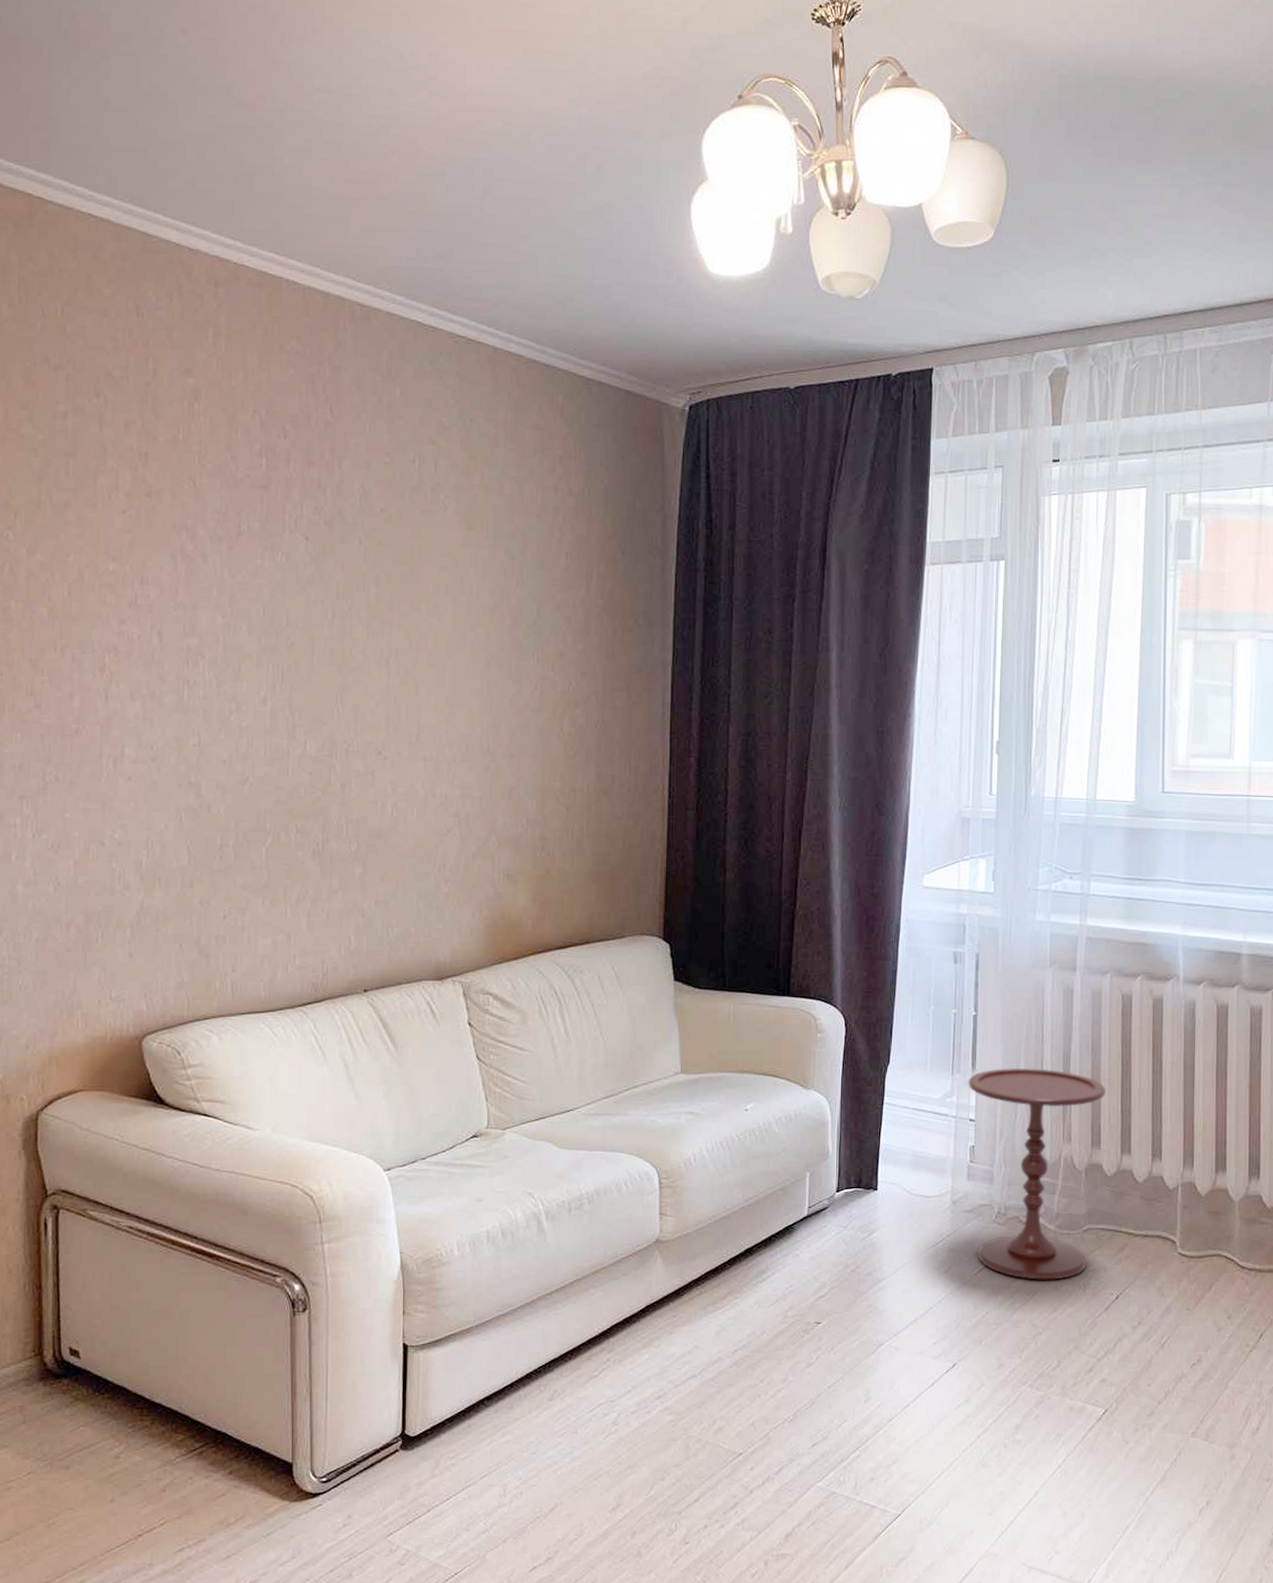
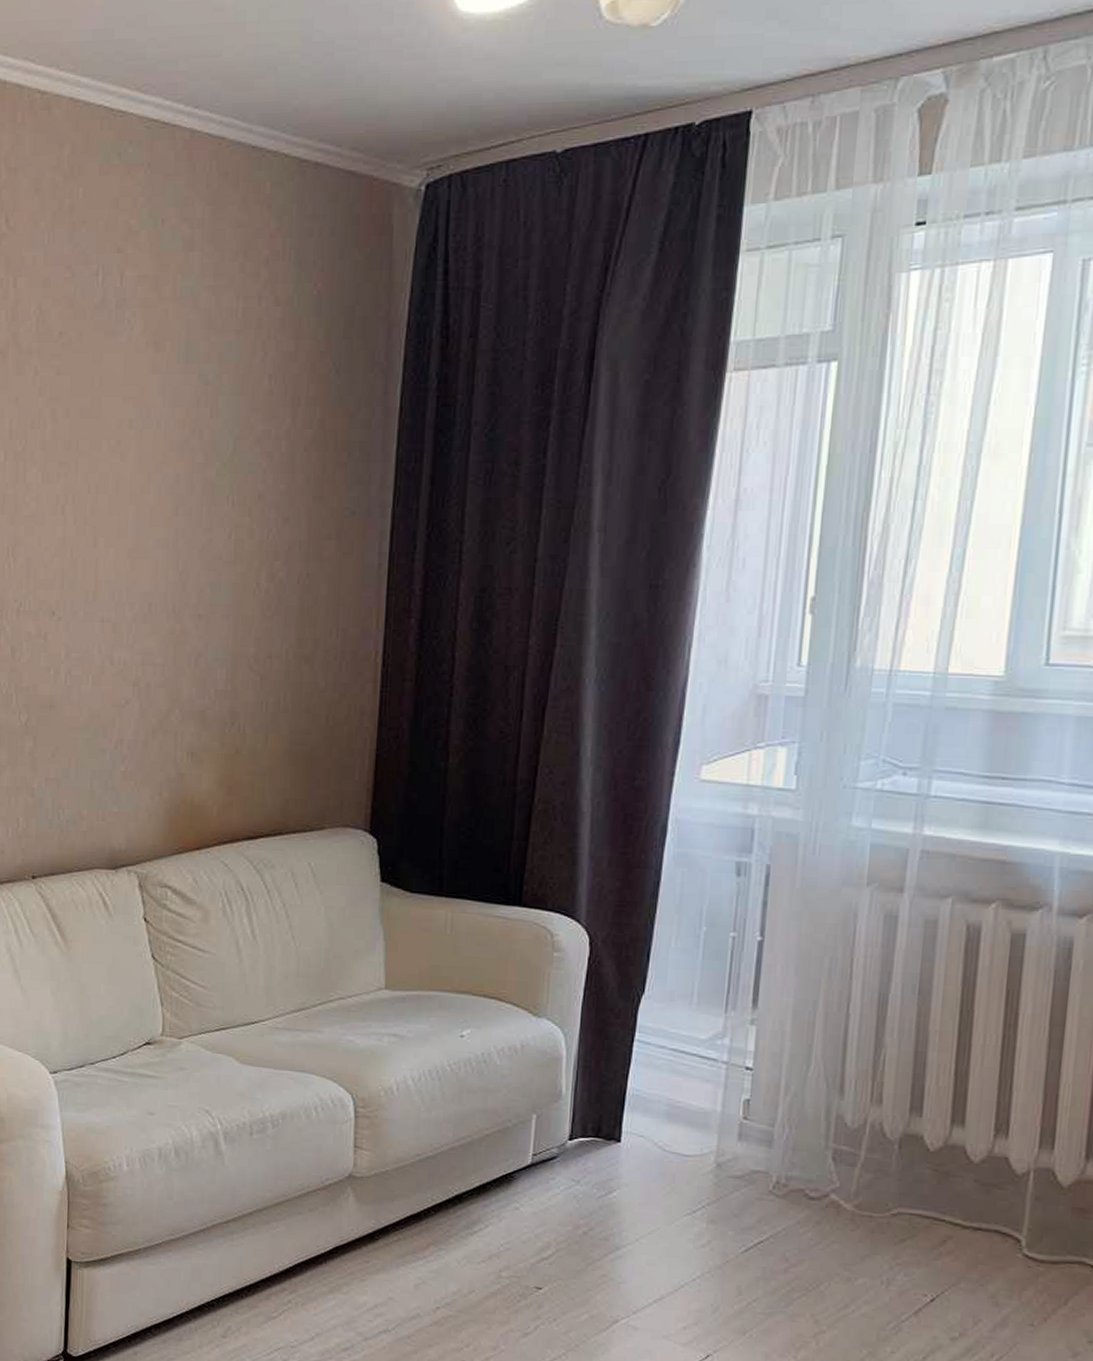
side table: present [968,1068,1106,1280] -> none [745,1008,935,1271]

